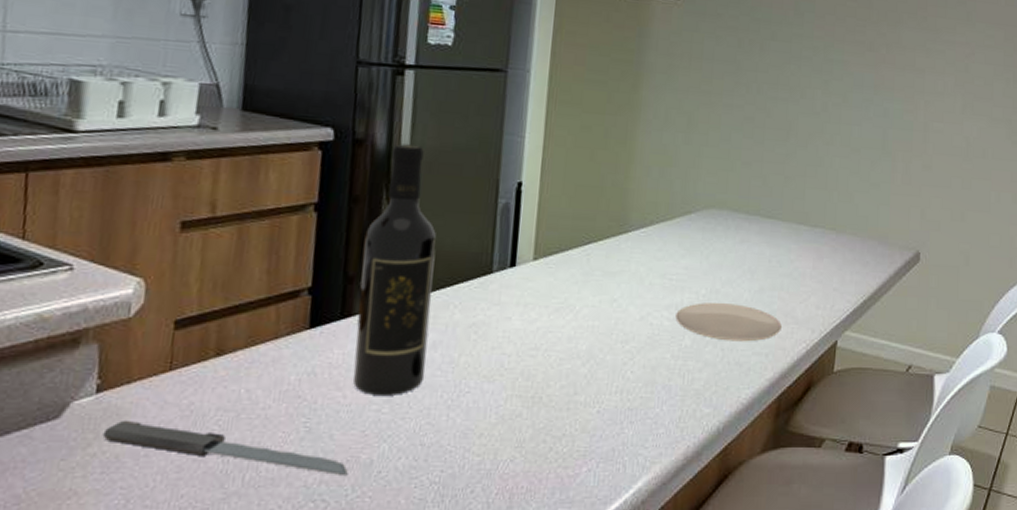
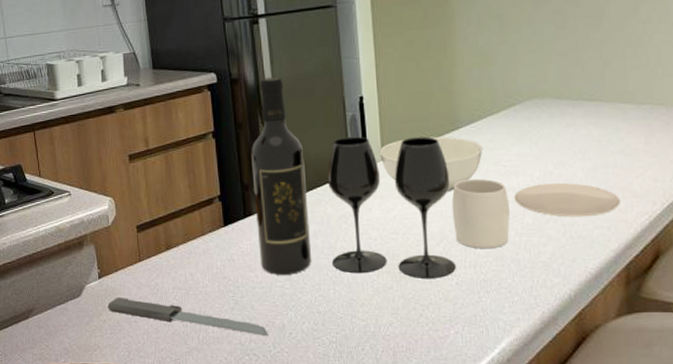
wine glass: none [451,228,609,405] -> present [327,136,456,278]
bowl: none [531,238,650,303] -> present [379,136,483,191]
mug: none [604,291,670,373] -> present [451,178,510,249]

